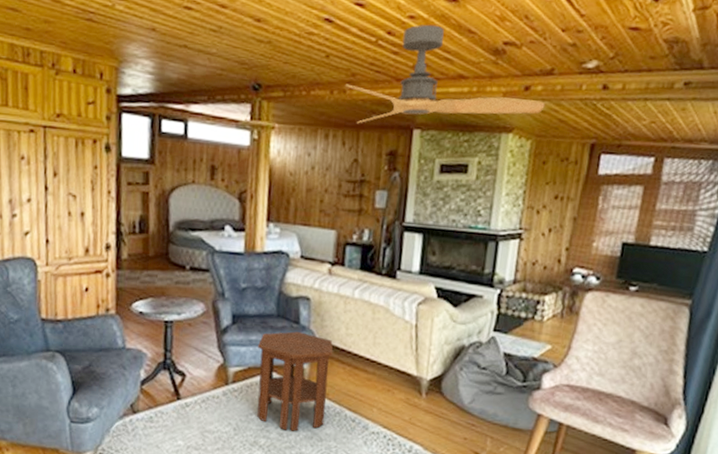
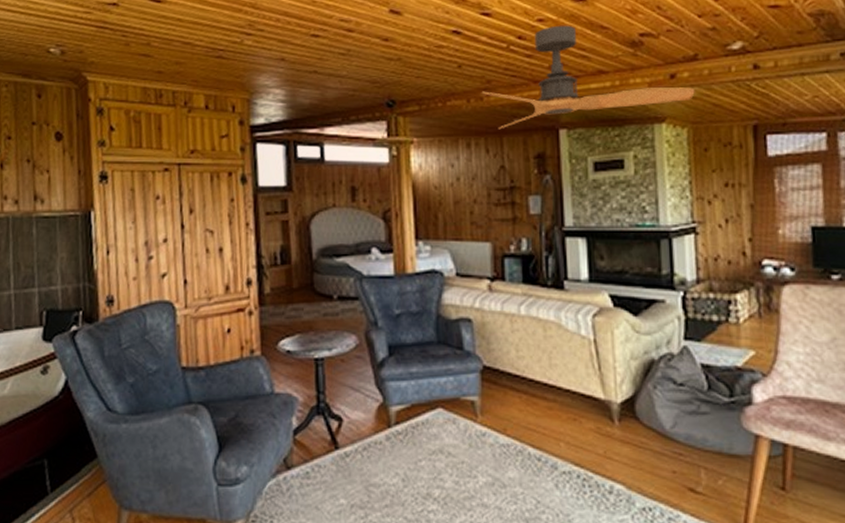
side table: present [257,331,333,431] -> none [420,359,506,478]

